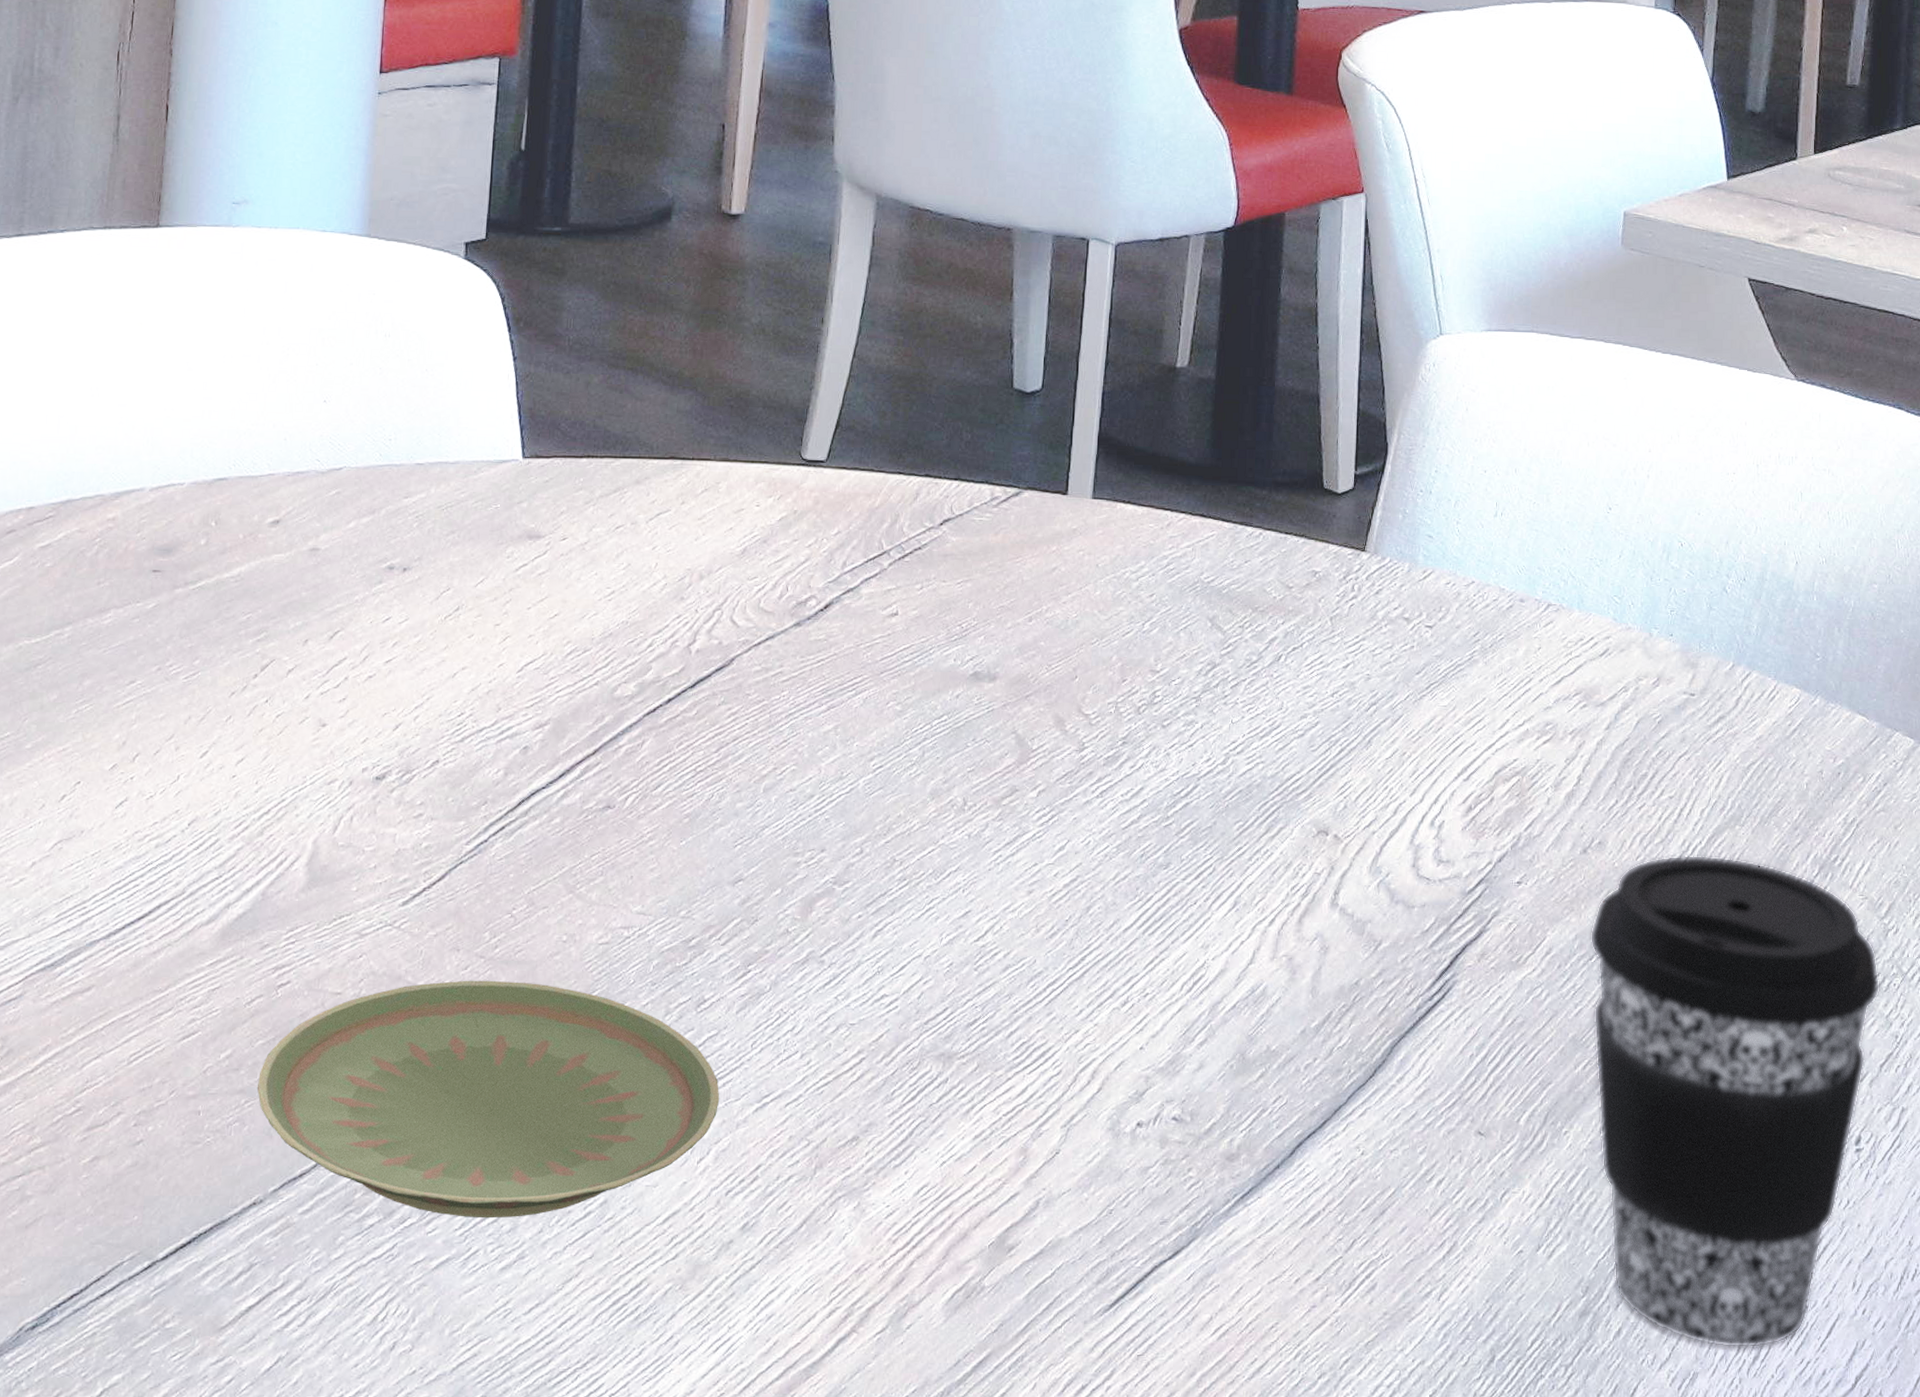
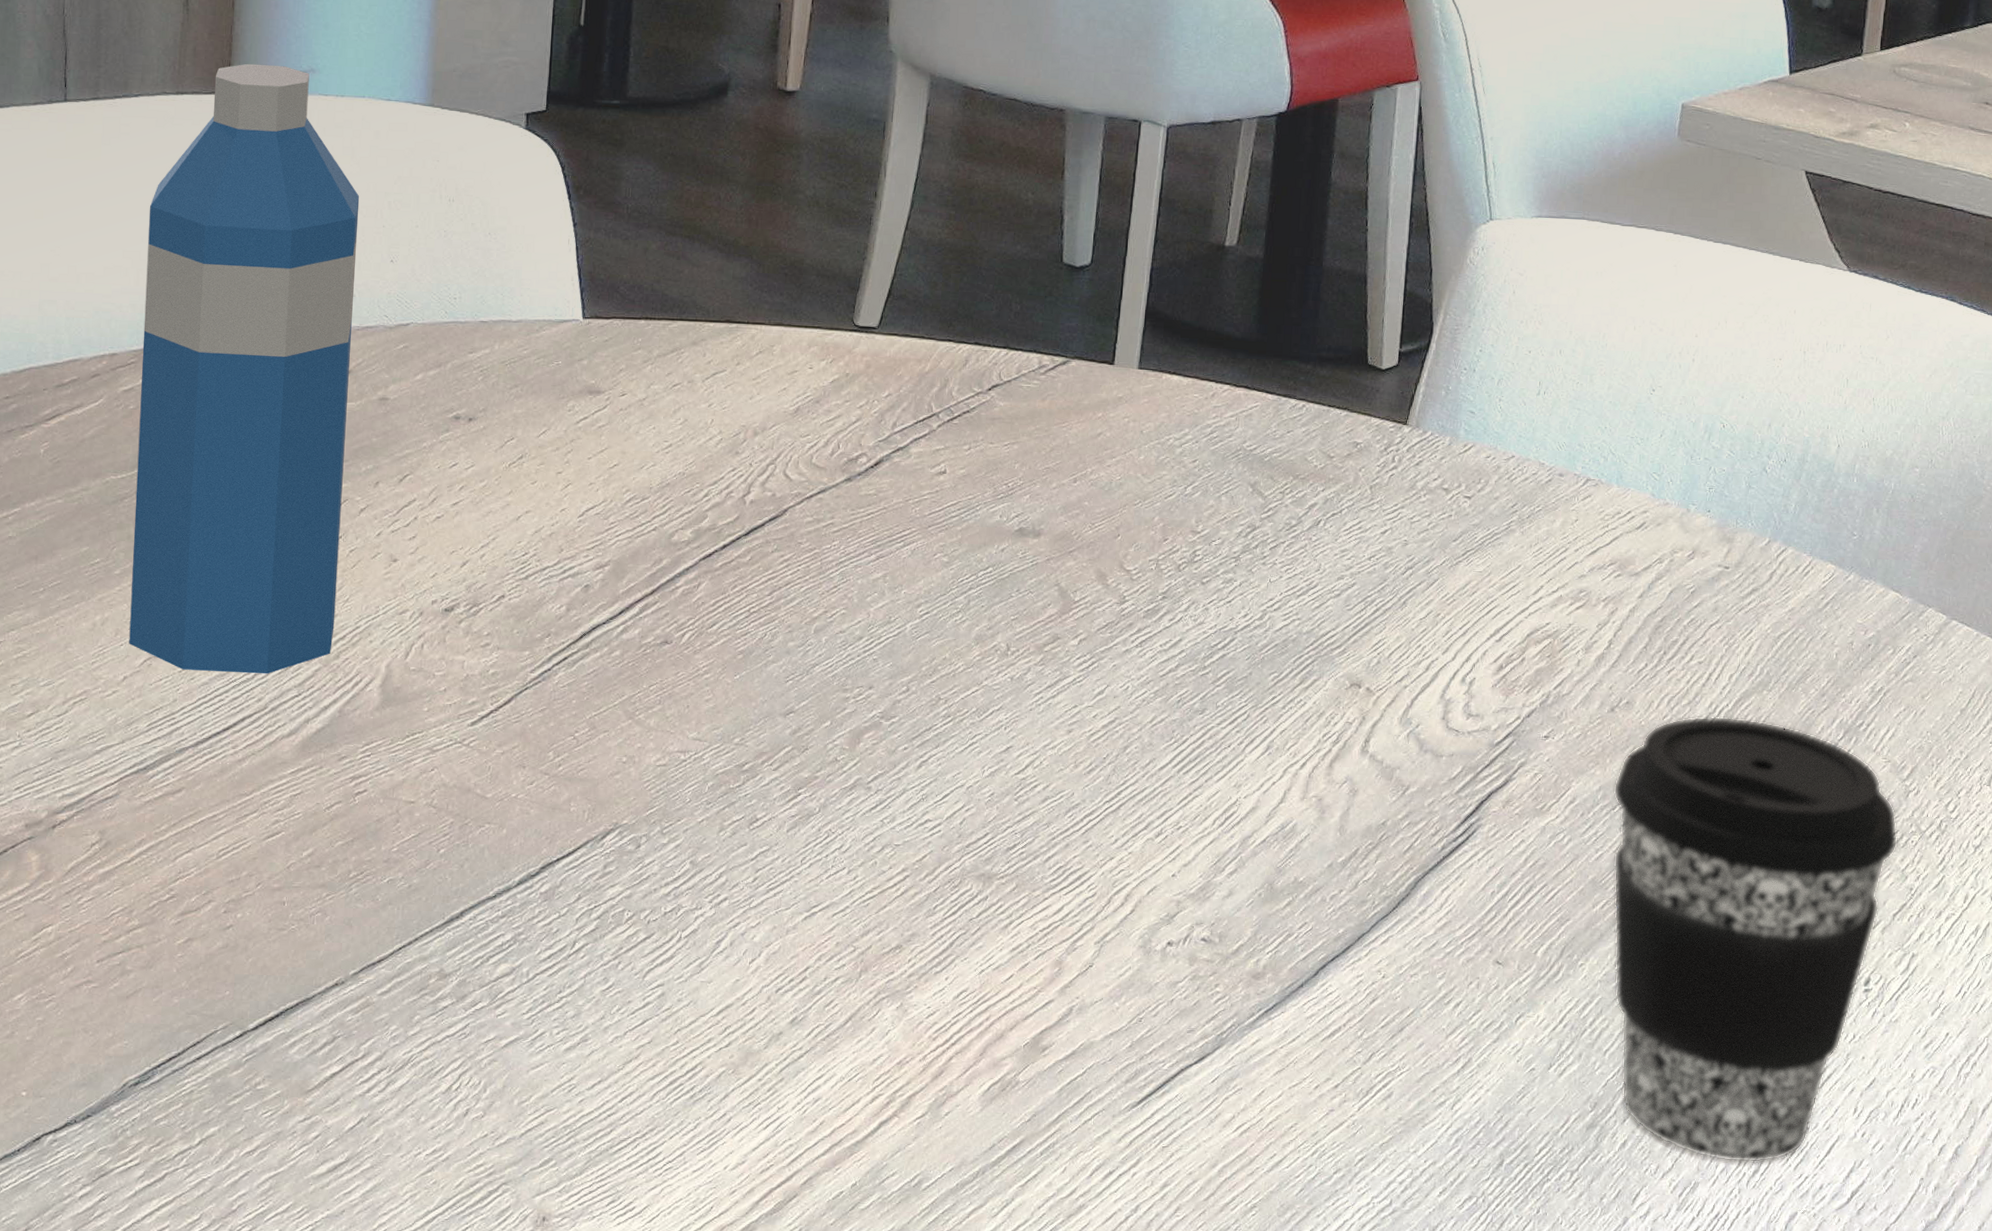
water bottle: none [38,195,293,855] -> present [129,63,360,674]
plate: present [256,980,720,1219] -> none [337,794,771,1005]

